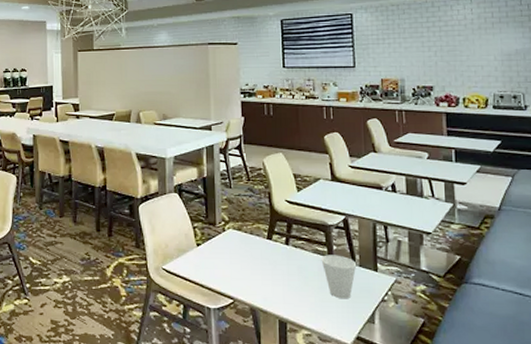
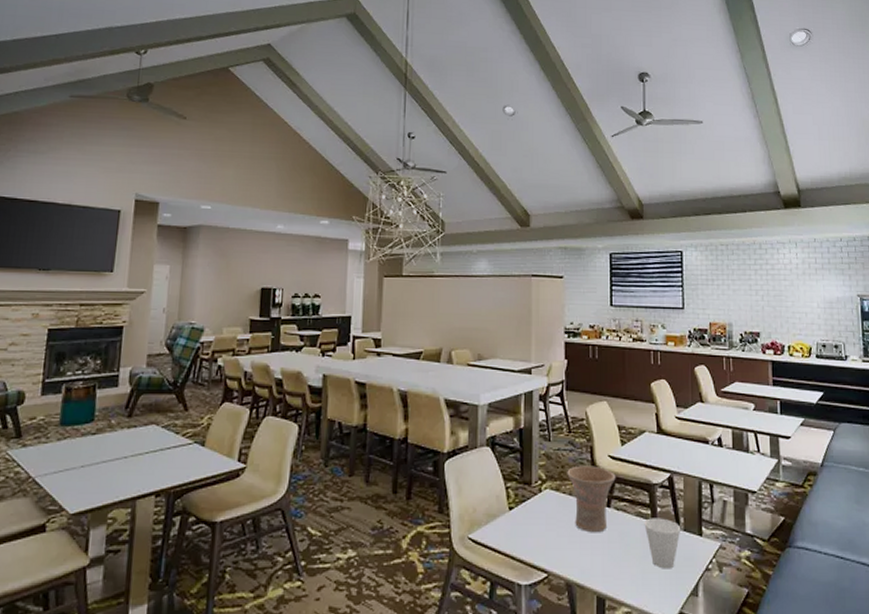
vase: none [247,209,293,267] -> present [567,465,616,533]

